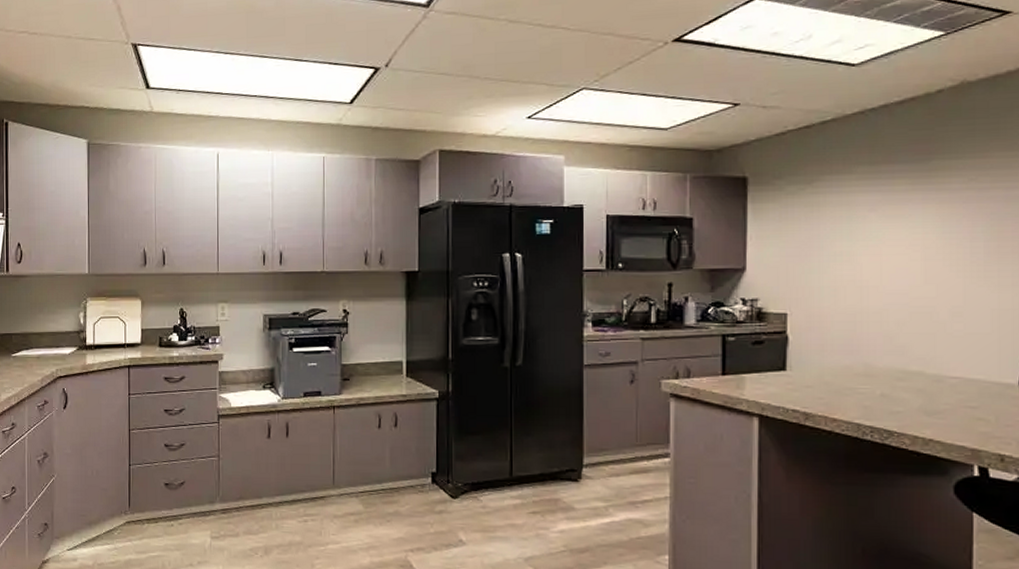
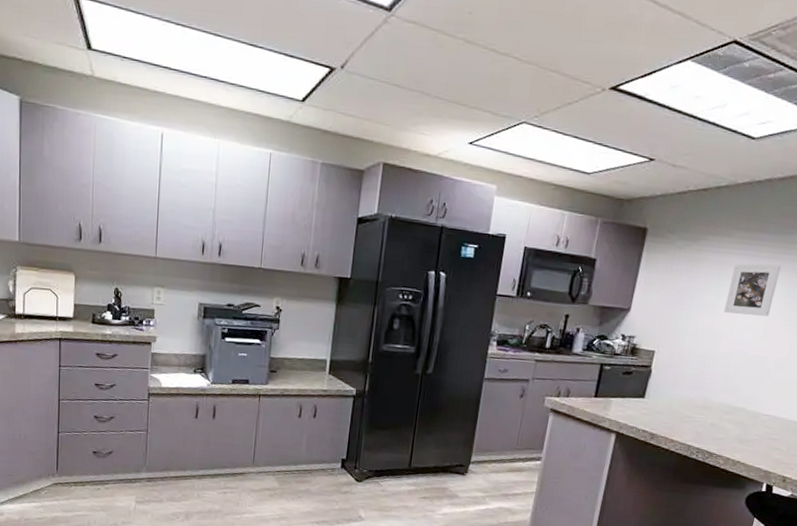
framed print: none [864,196,926,261] -> present [723,264,781,317]

